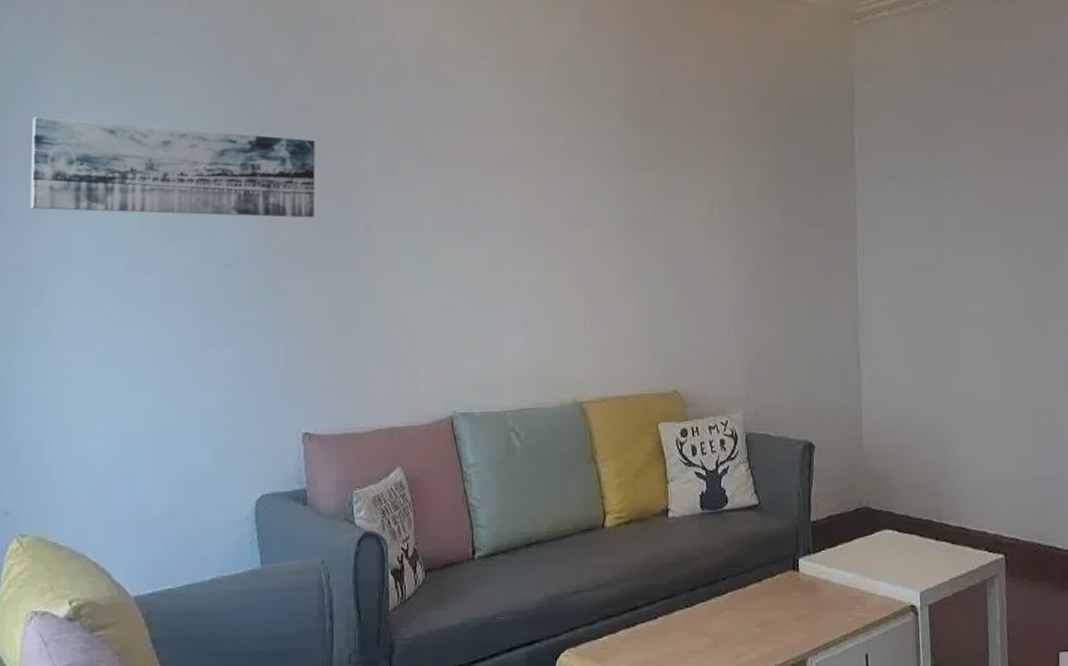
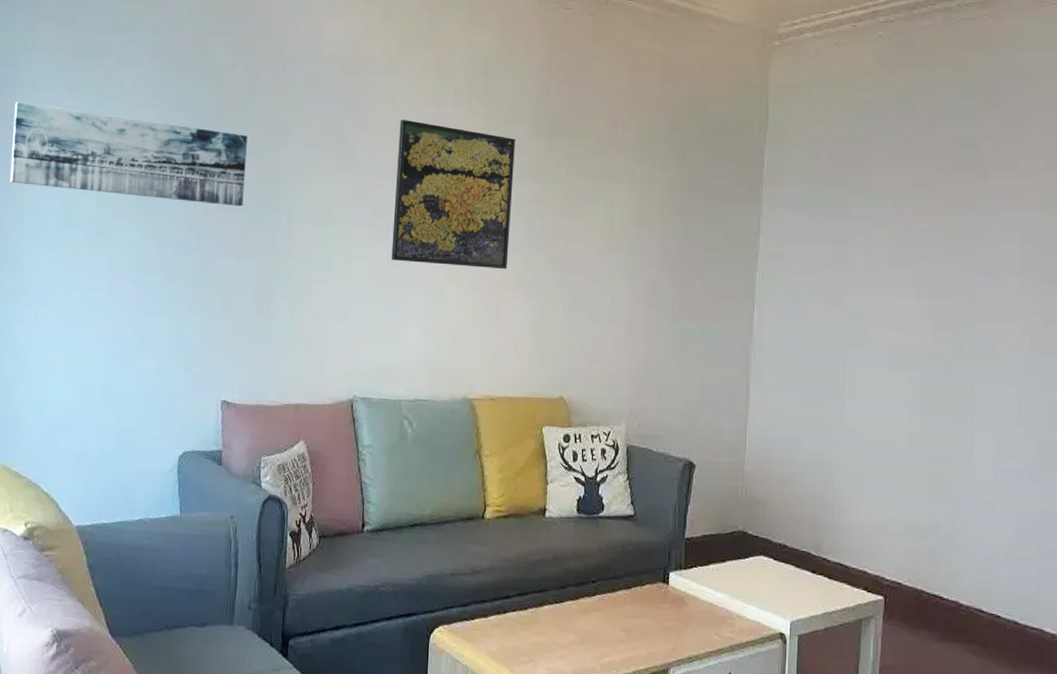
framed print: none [483,114,609,264] -> present [391,119,515,270]

